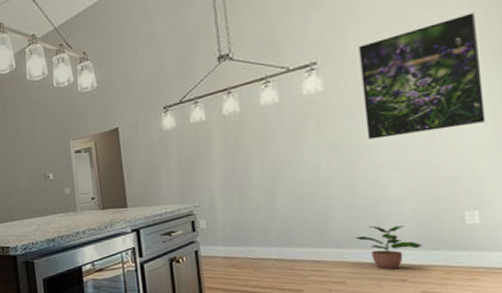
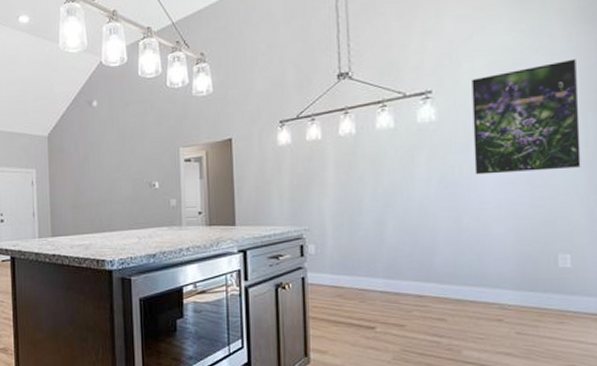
potted plant: present [355,225,422,270] -> none [457,262,519,309]

